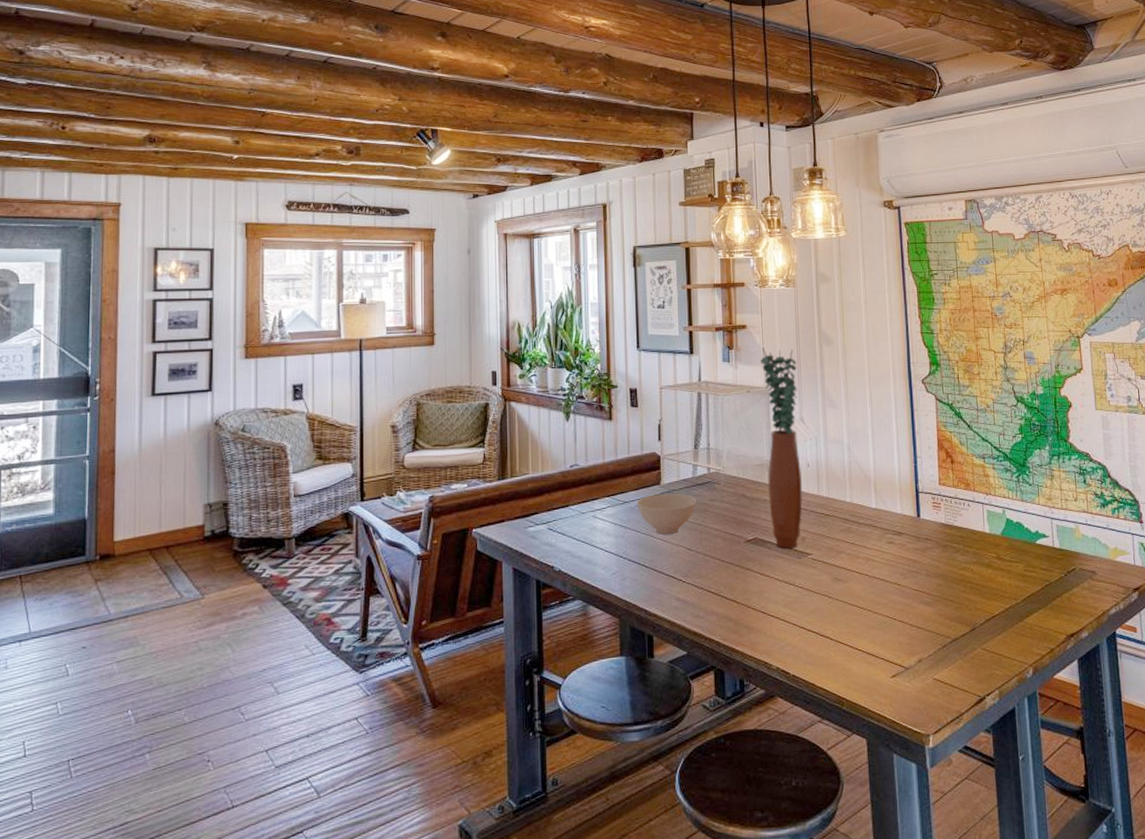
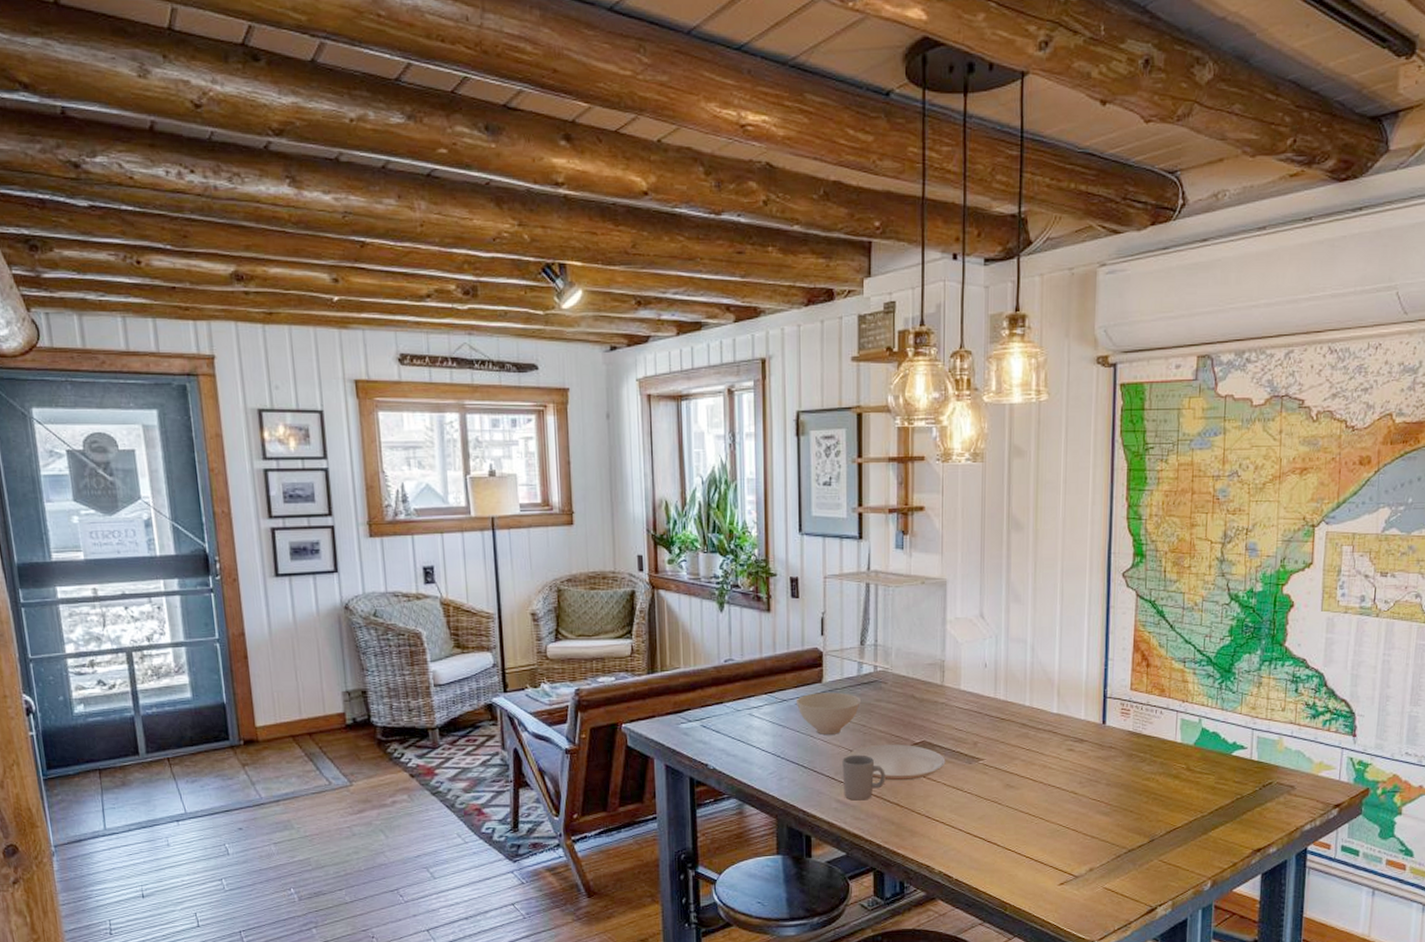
mug: none [681,552,722,598] -> present [842,754,885,801]
plate: none [684,541,777,577] -> present [846,744,946,781]
vase: present [760,347,803,549] -> none [939,533,980,753]

